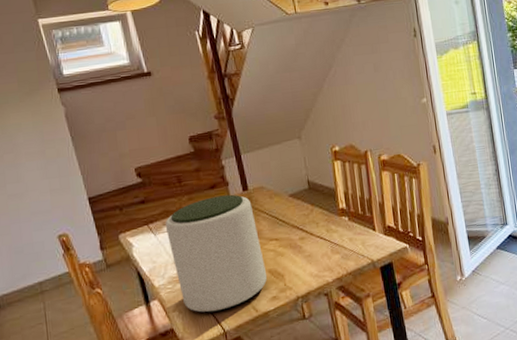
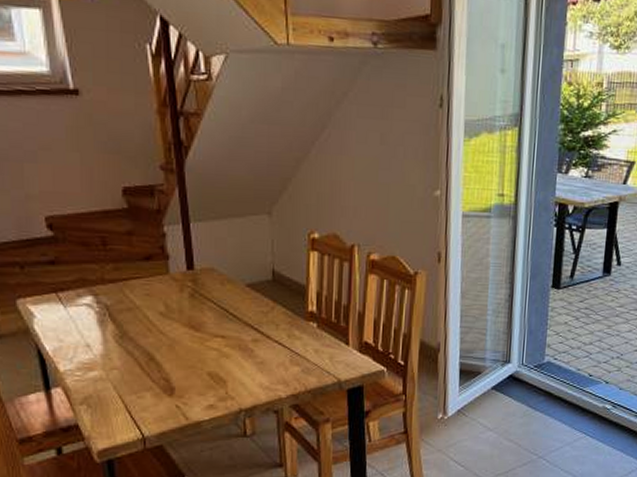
plant pot: present [165,194,268,313] -> none [79,270,205,412]

